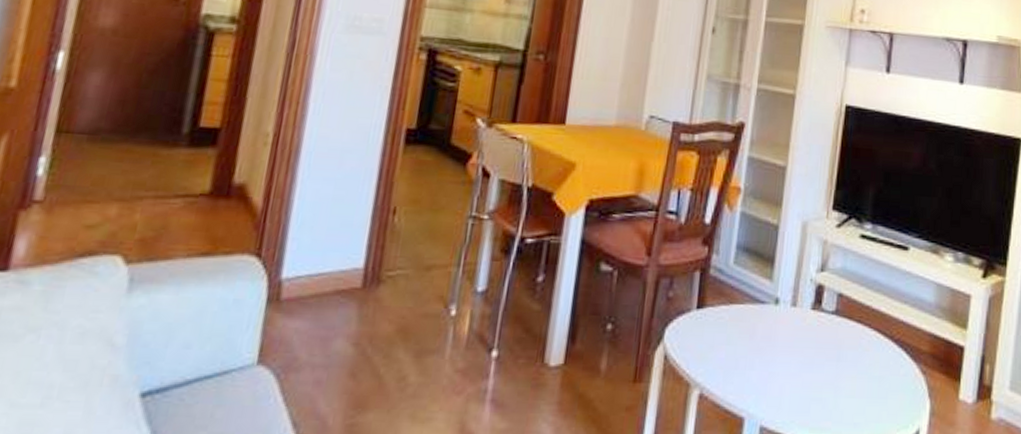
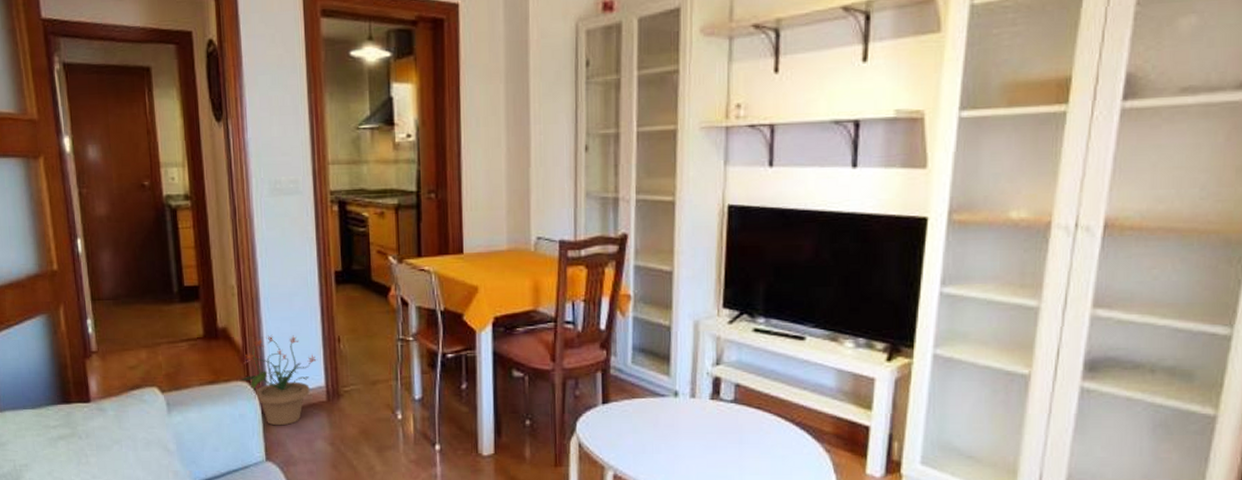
potted plant: none [245,197,361,318] -> present [239,334,318,426]

